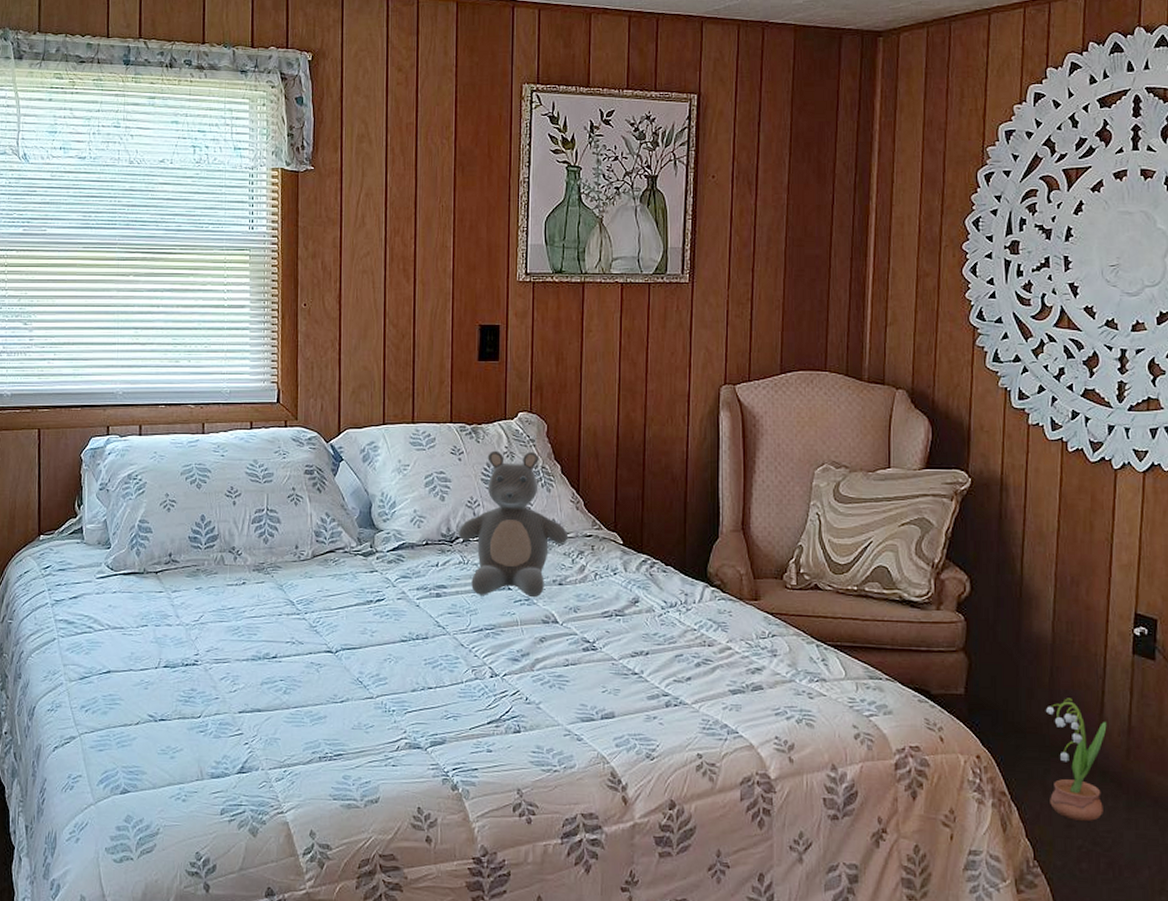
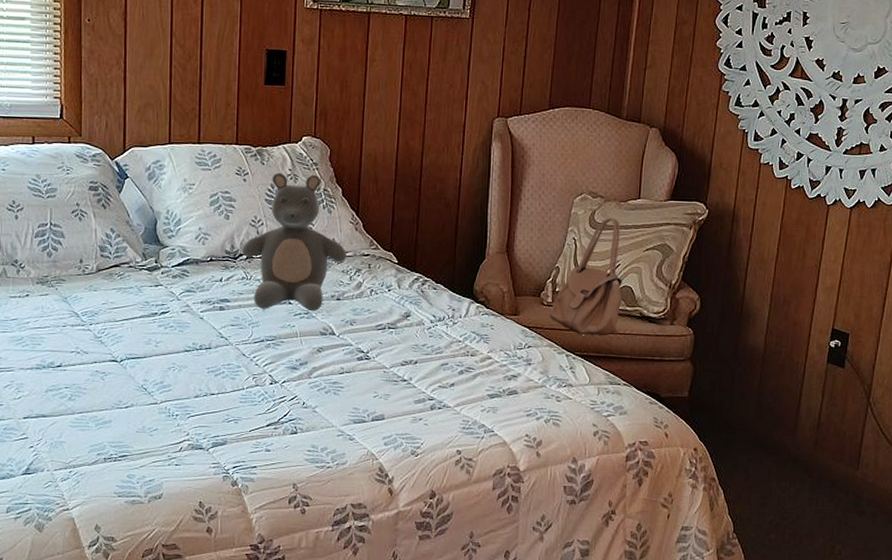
handbag: none [795,490,878,624] -> present [550,218,622,336]
potted flower: present [1046,698,1107,821] -> none [750,399,801,500]

